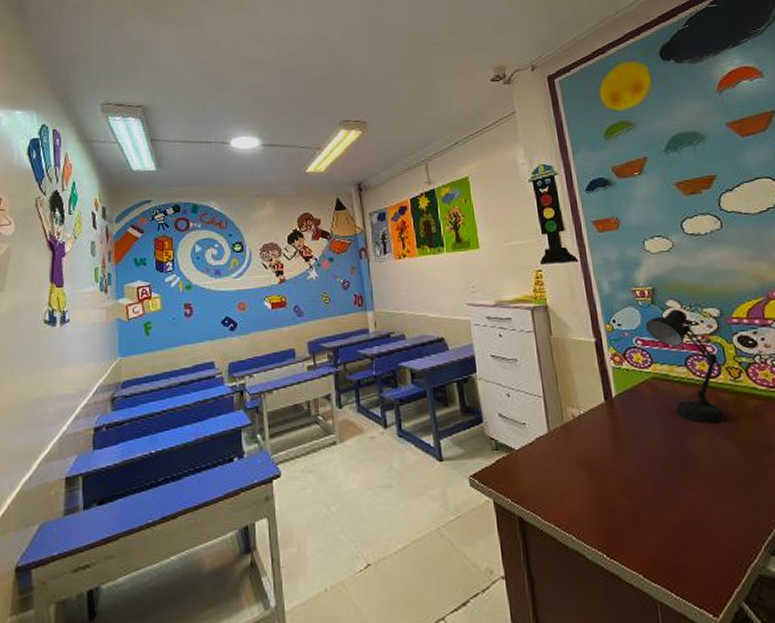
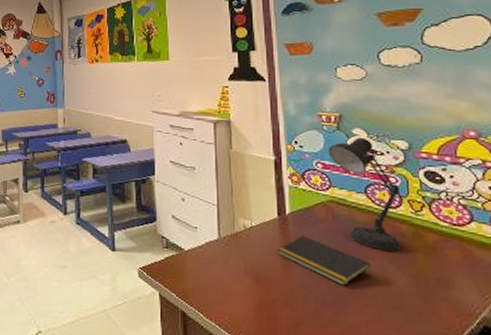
notepad: none [609,417,700,465] -> present [278,235,371,286]

